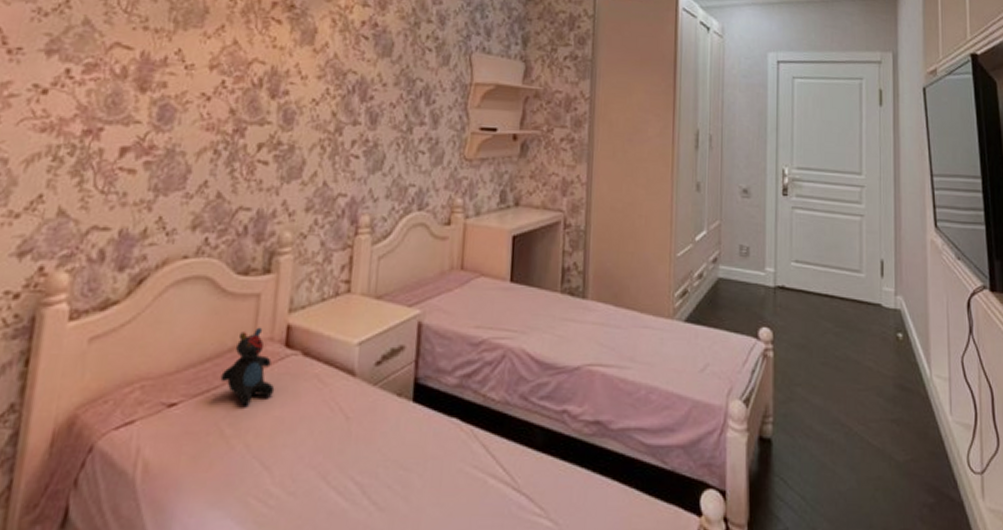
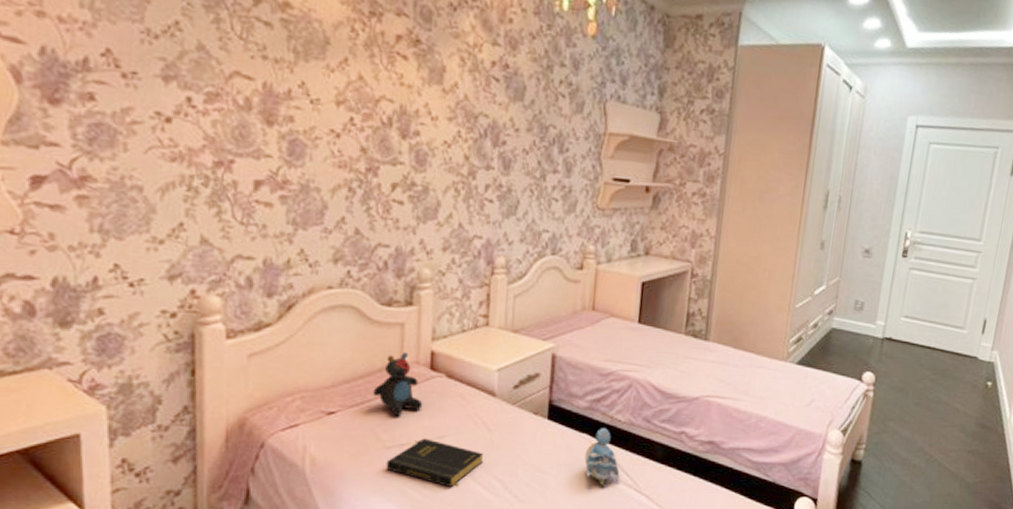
book: none [227,432,341,494] -> present [386,438,484,487]
plush toy: none [454,410,495,487] -> present [584,428,620,487]

